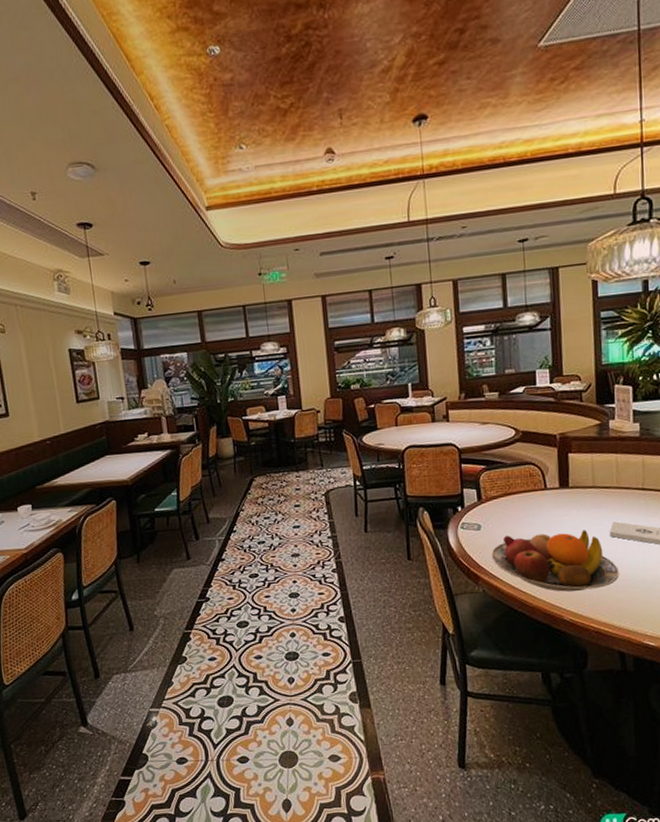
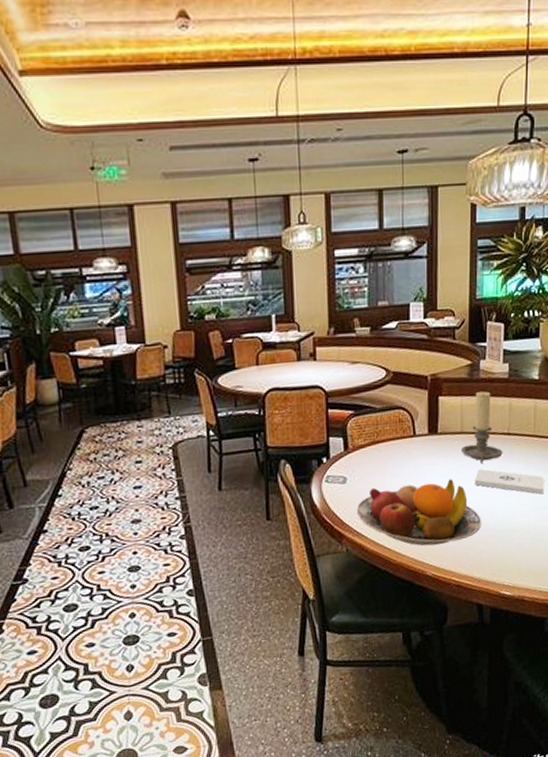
candle holder: none [593,449,638,516] -> present [460,391,503,463]

